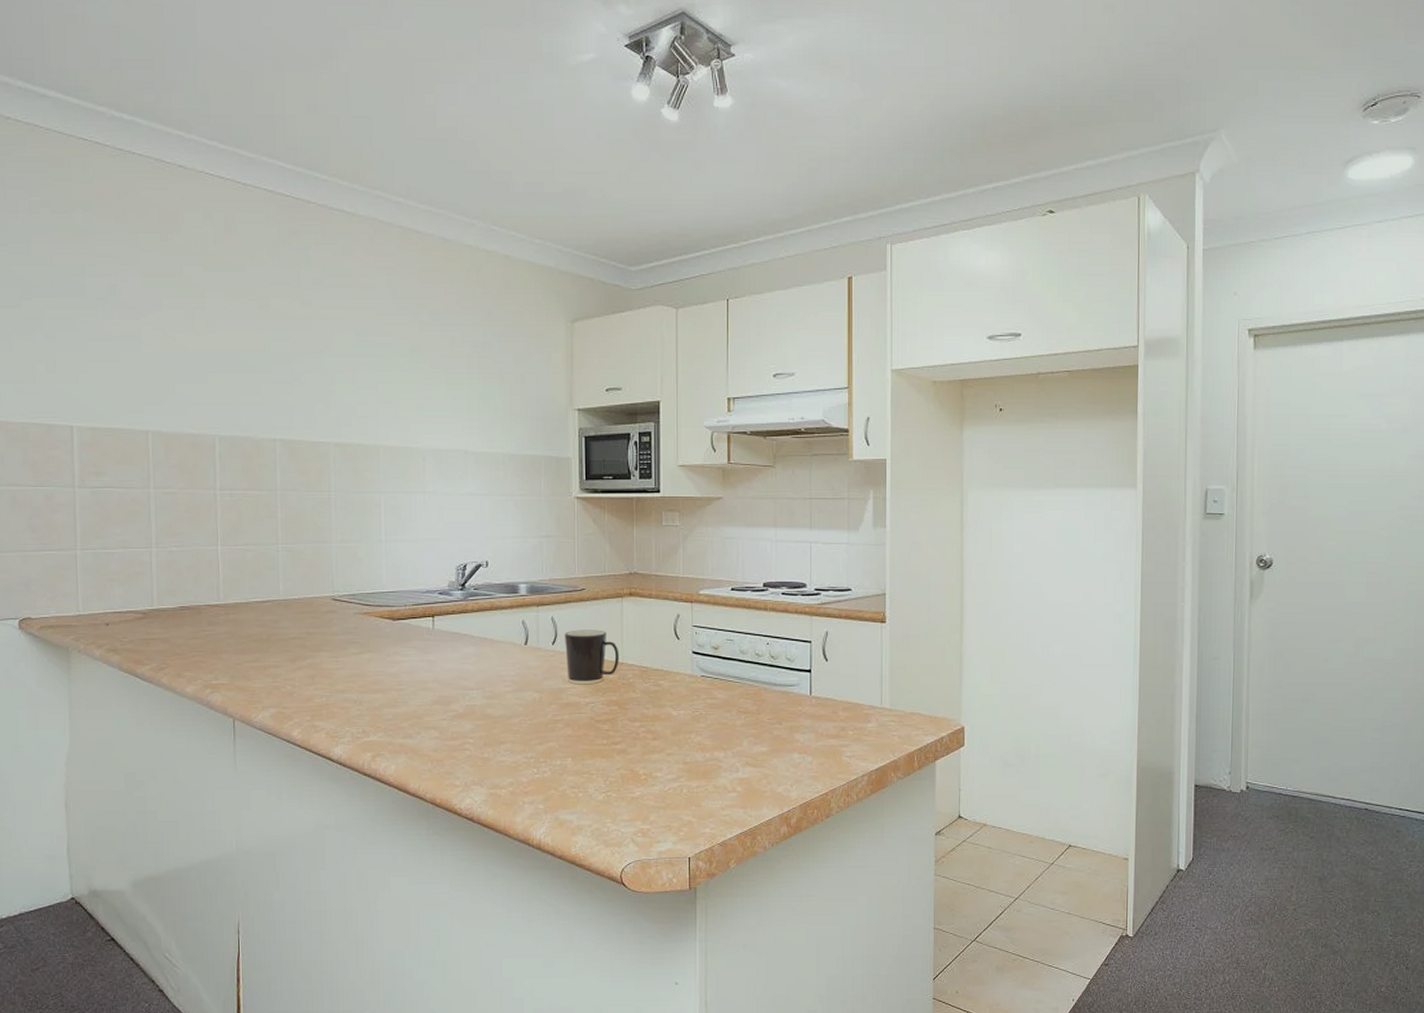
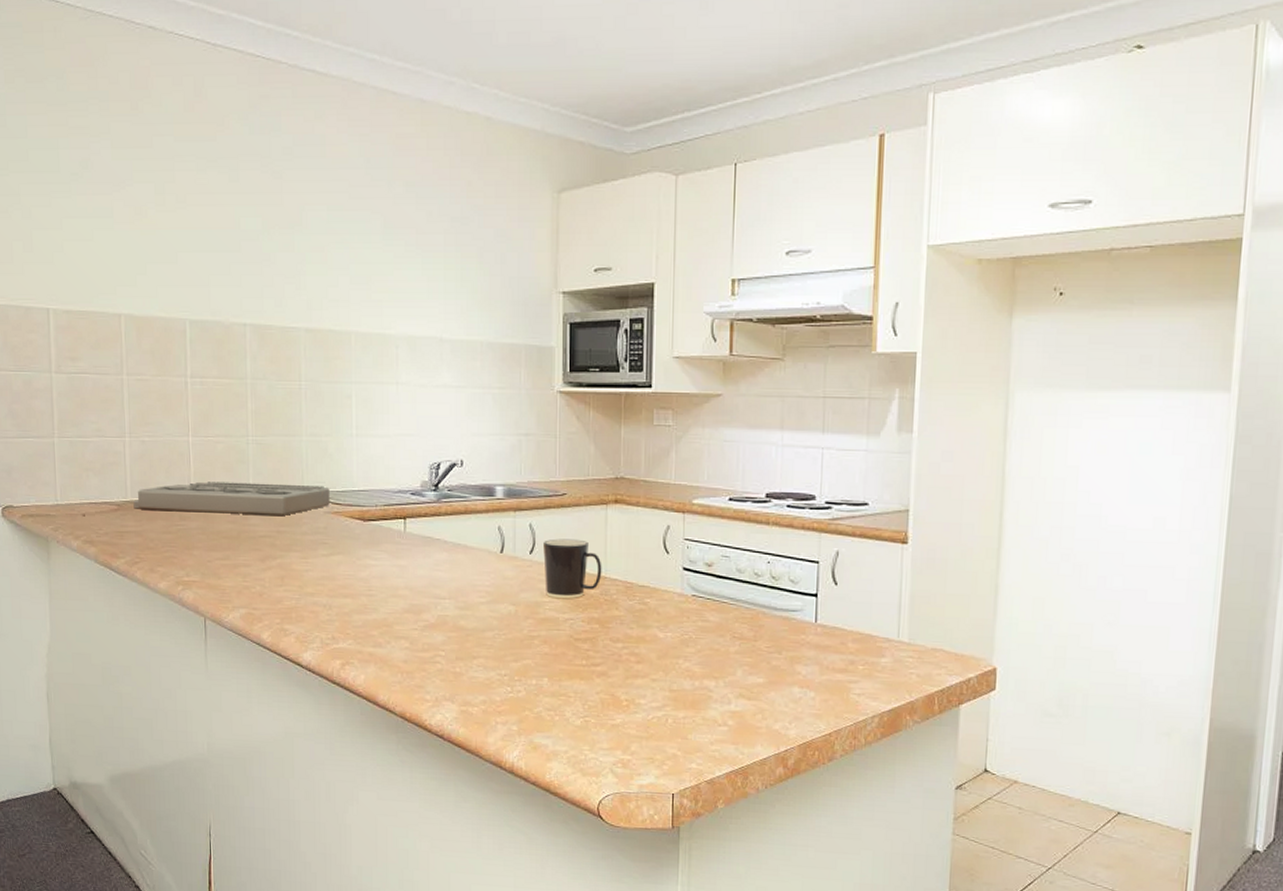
dish rack: none [160,588,360,619] -> present [133,481,330,517]

